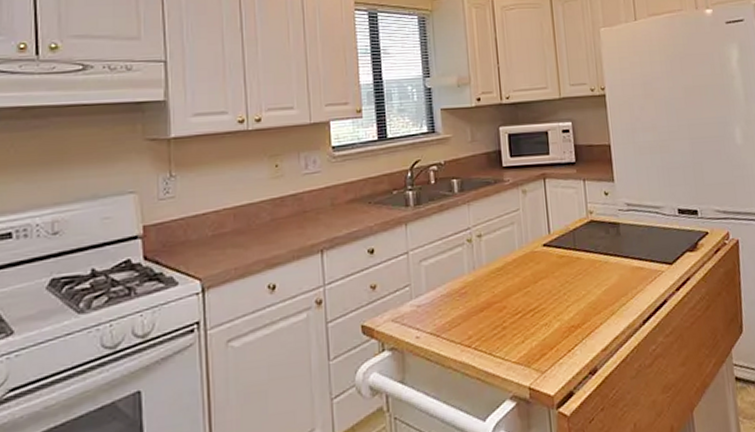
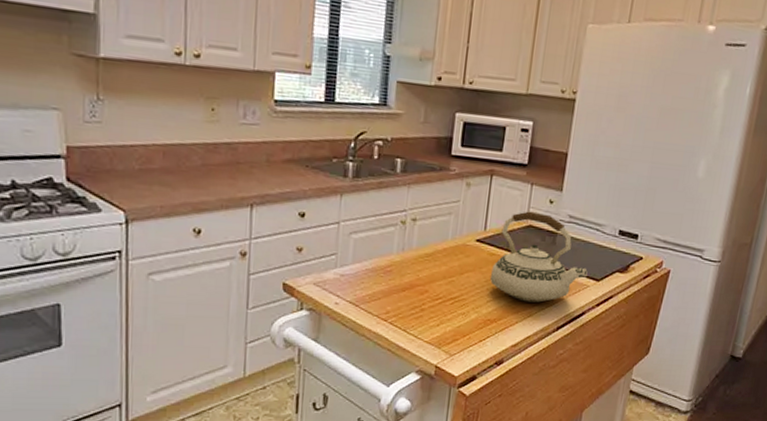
teakettle: none [564,206,659,300] -> present [489,211,588,303]

